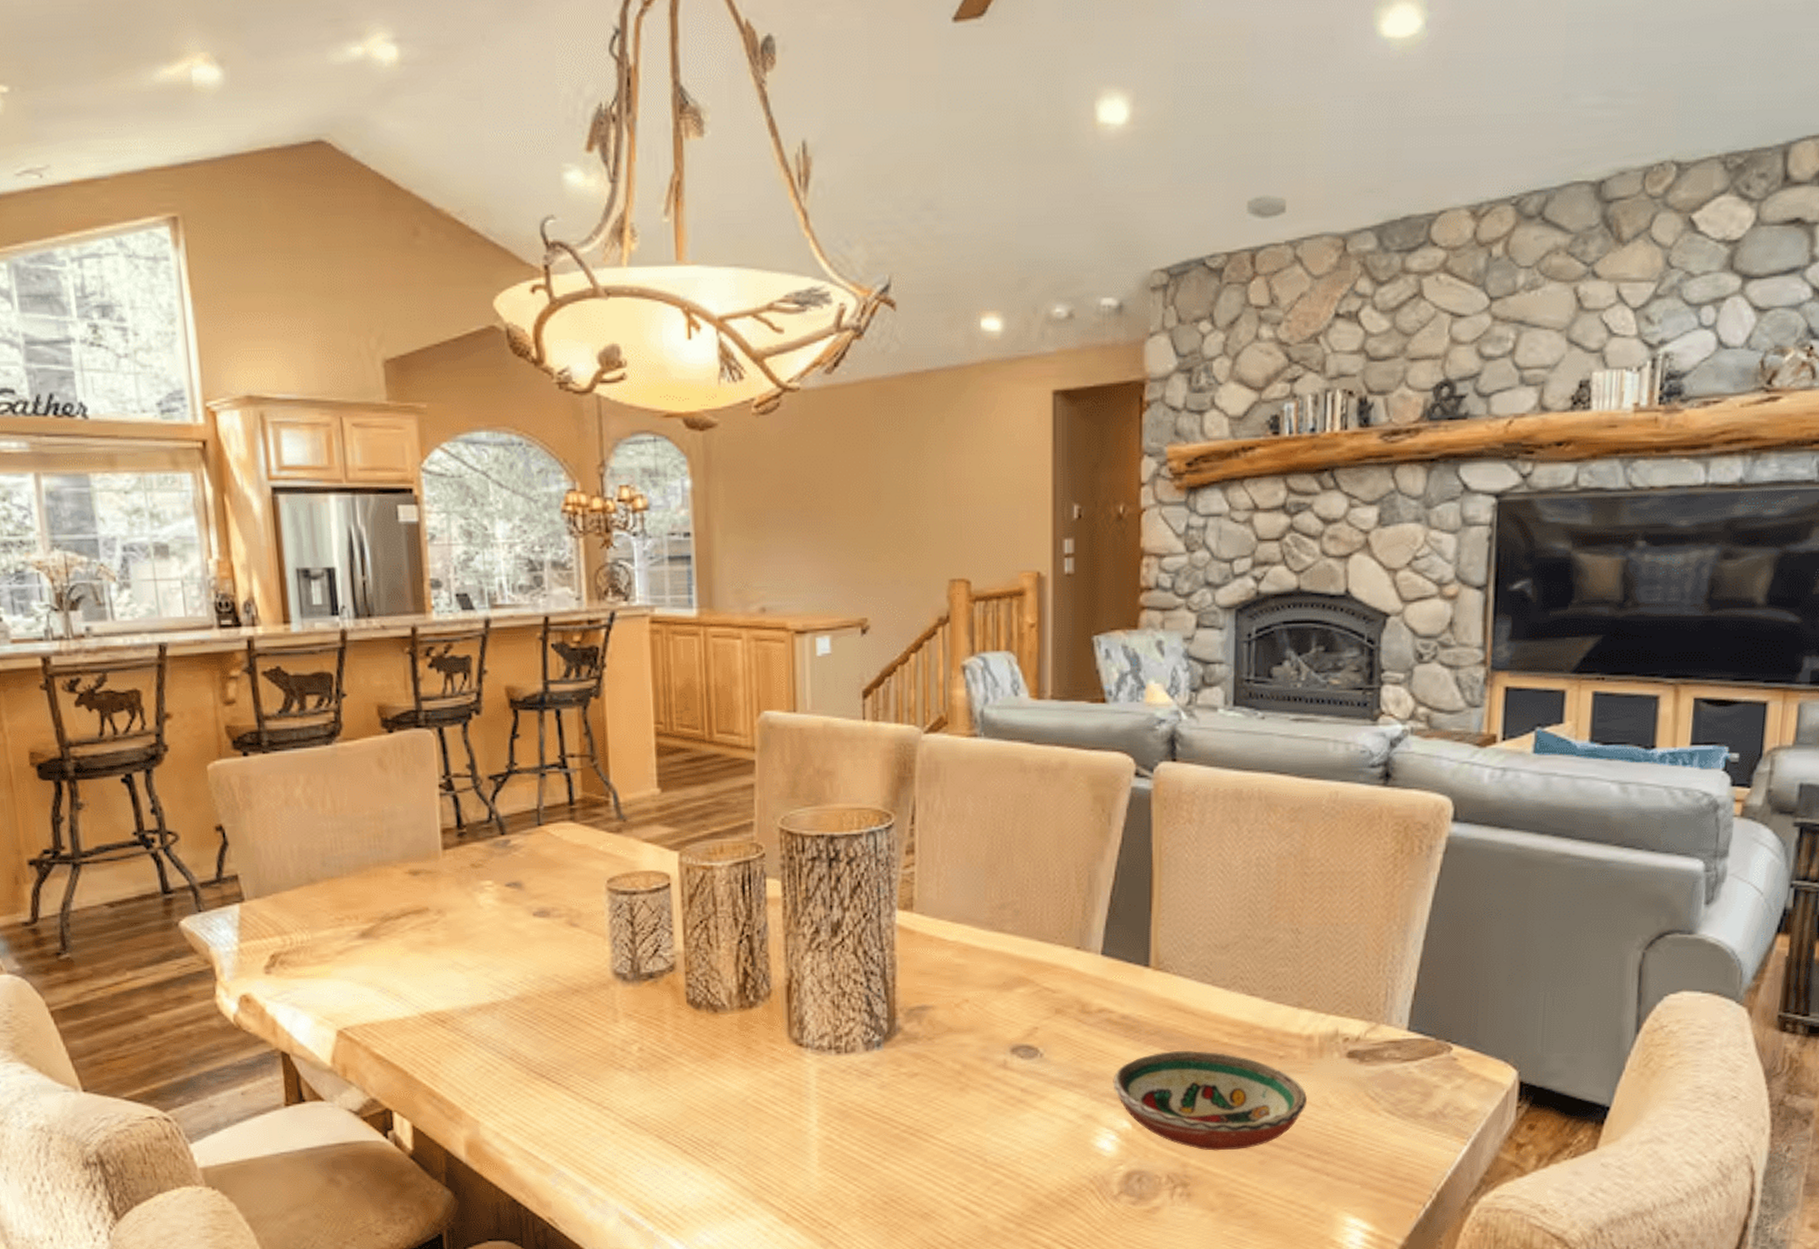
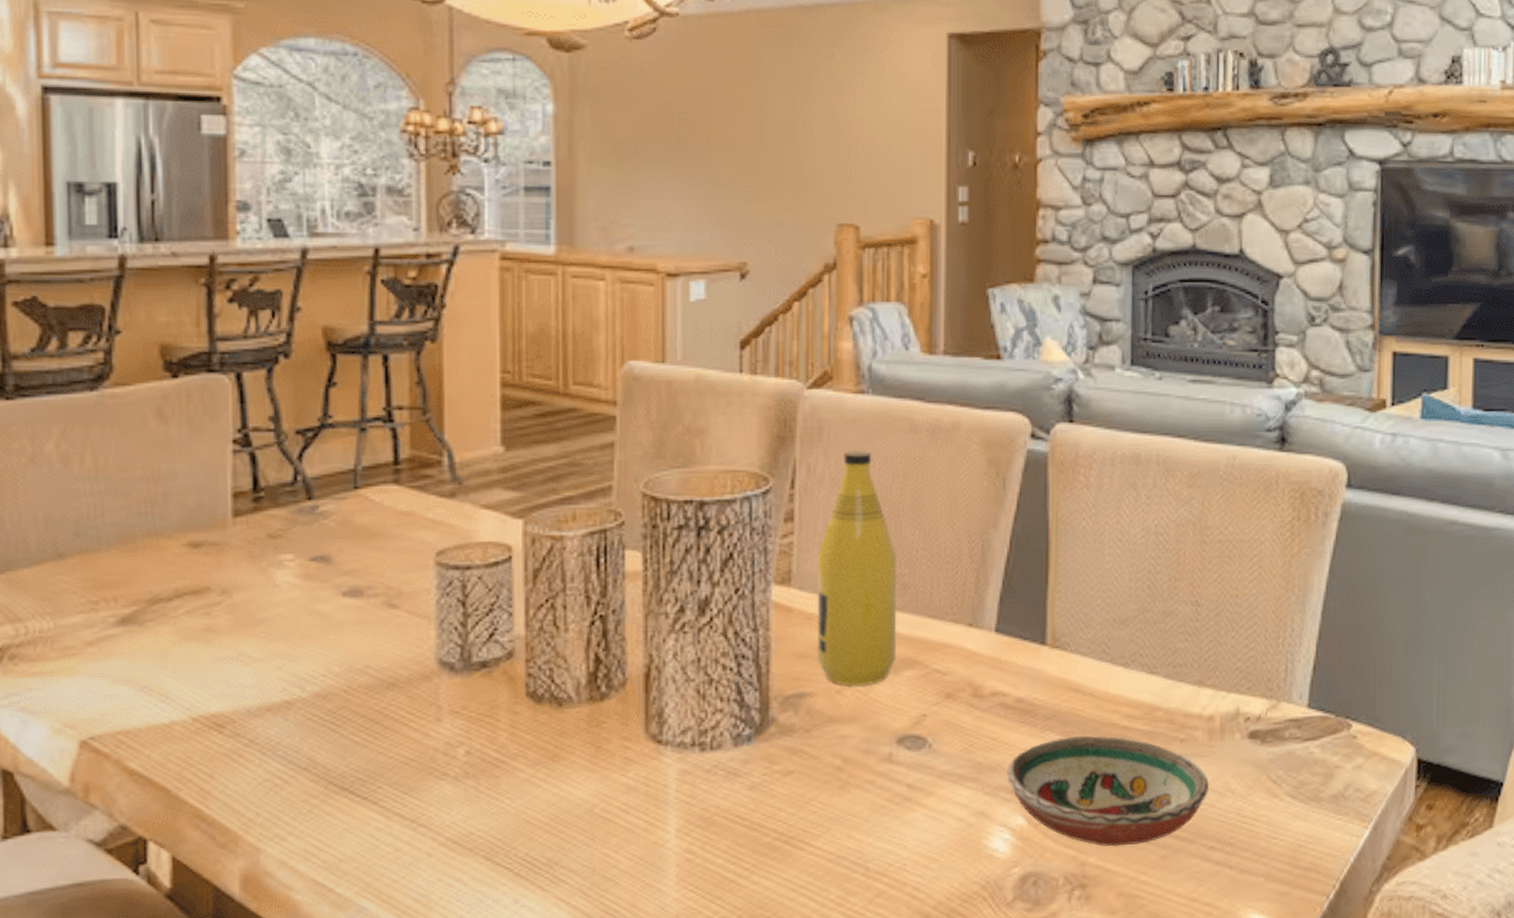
bottle: none [936,788,1010,1001] -> present [817,450,897,686]

